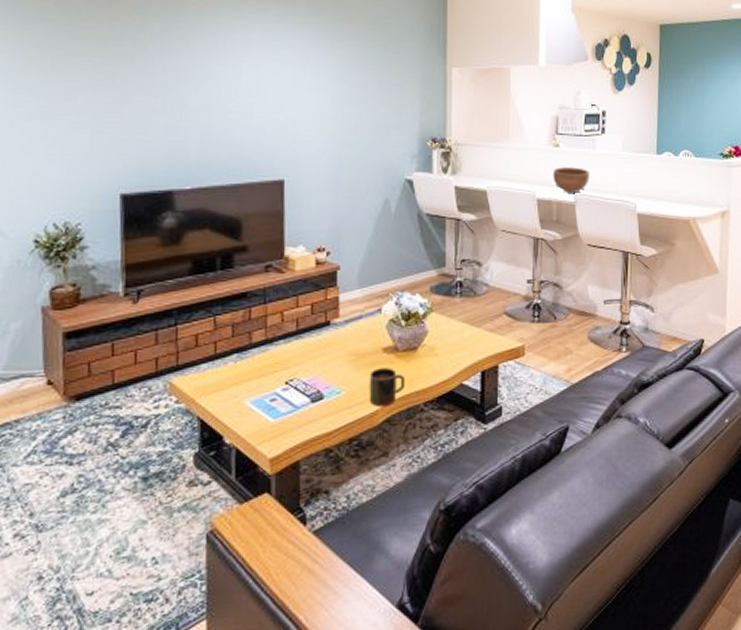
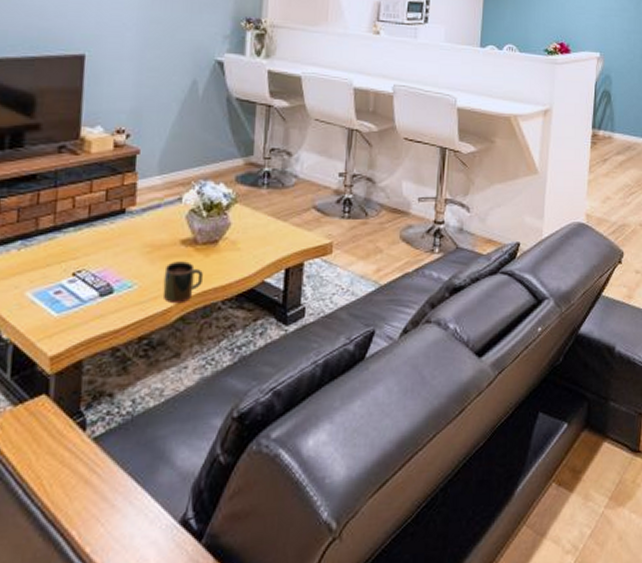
bowl: present [553,167,590,193] -> none [371,56,410,84]

